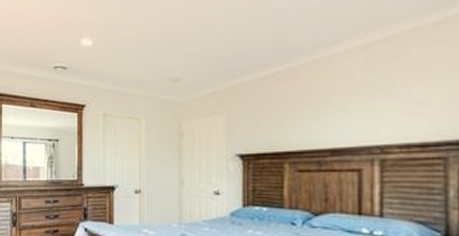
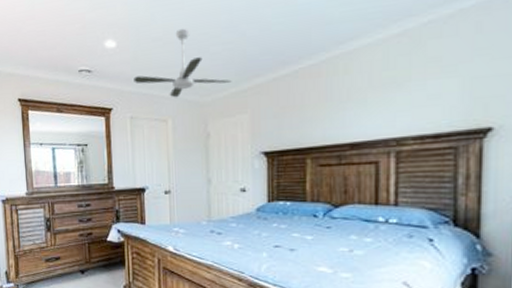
ceiling fan: none [108,29,207,97] -> present [134,28,232,98]

